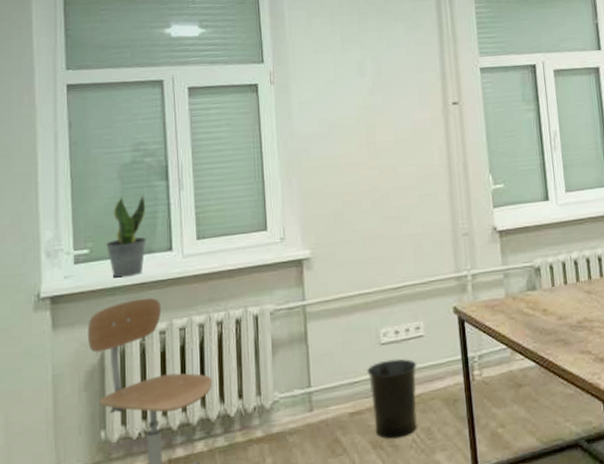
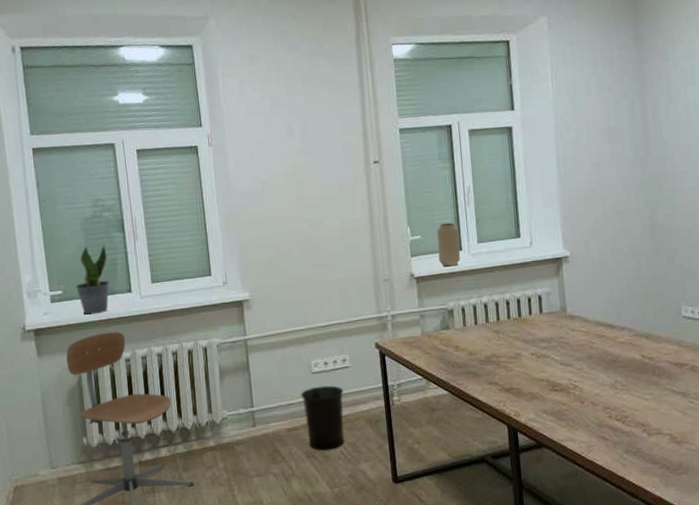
vase: none [521,169,548,219] -> present [437,222,461,267]

